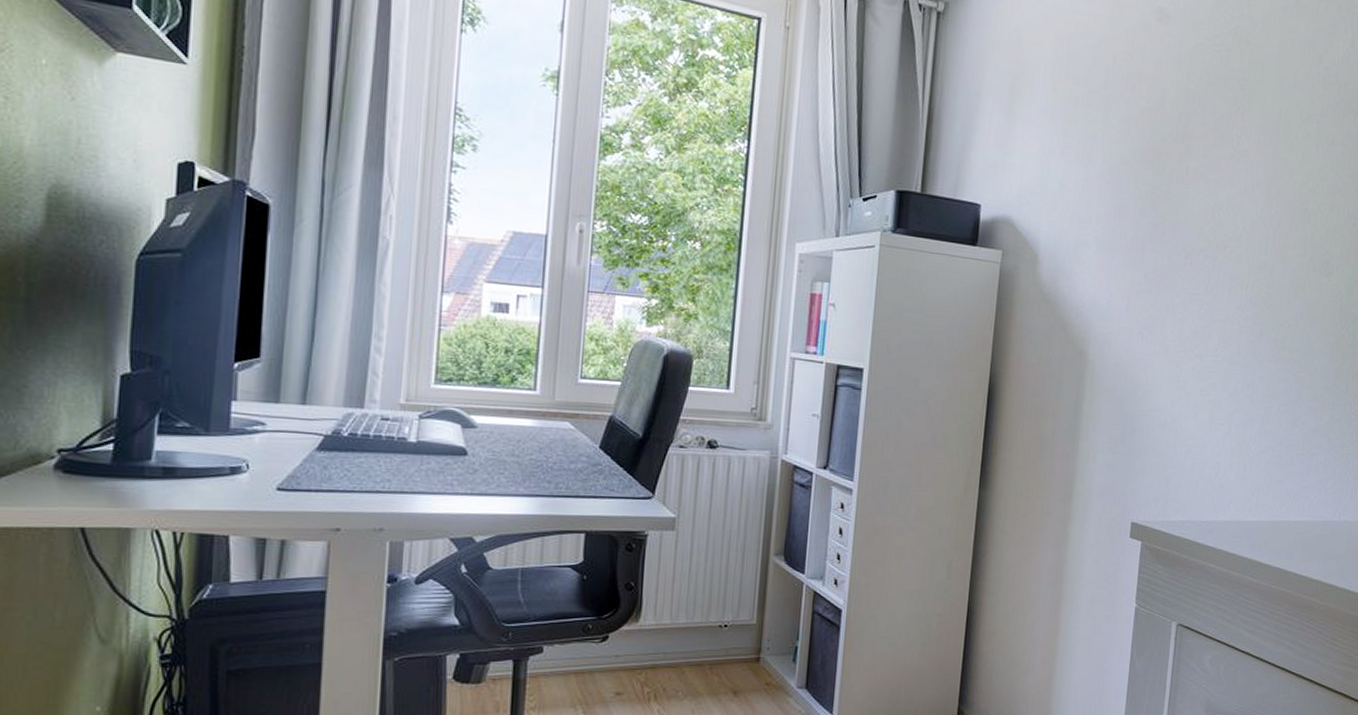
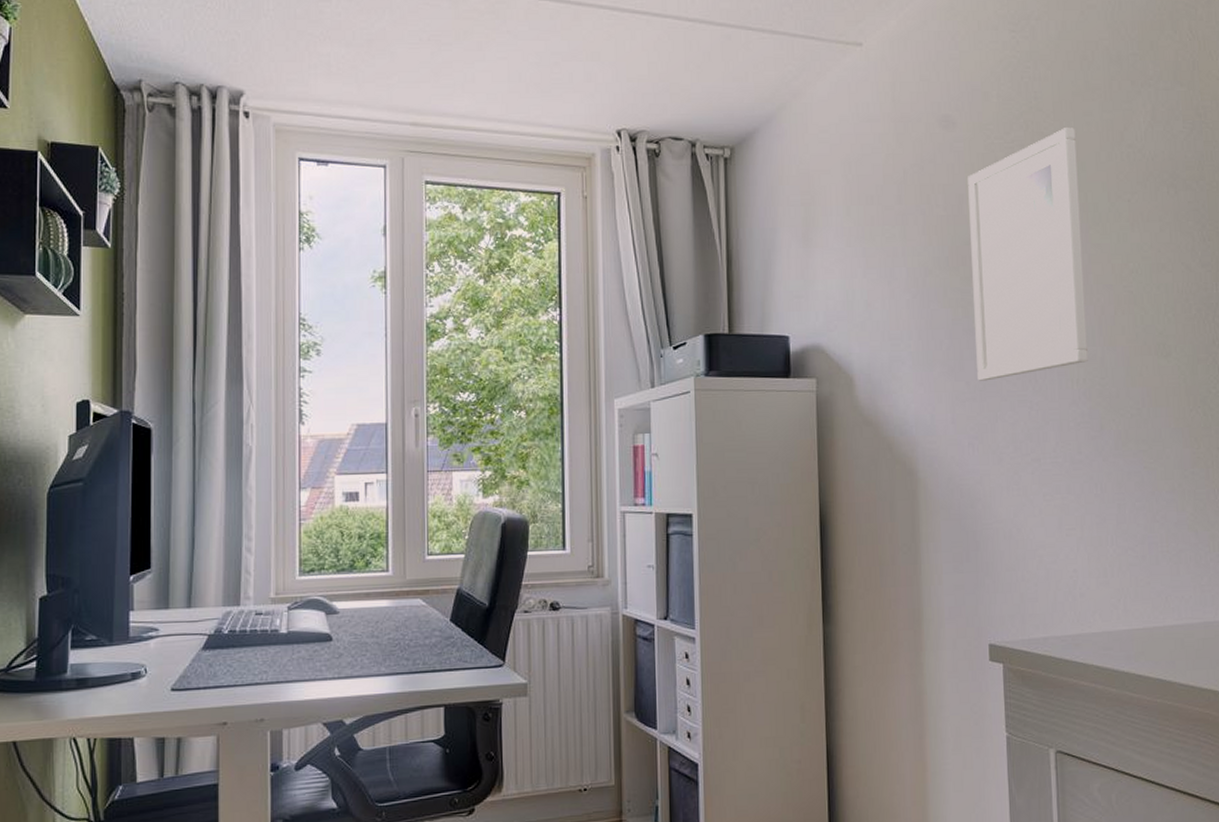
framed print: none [1156,40,1280,276] -> present [968,128,1088,381]

